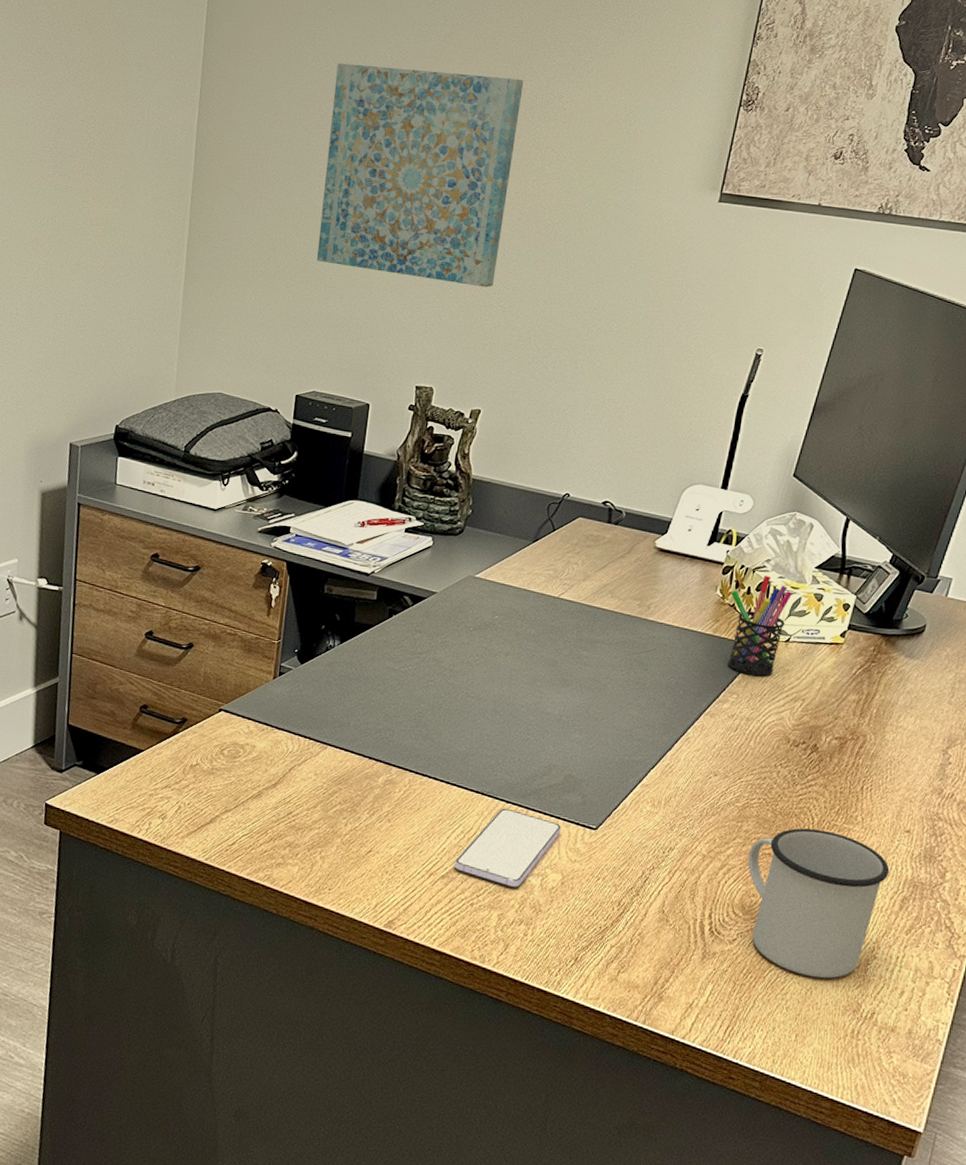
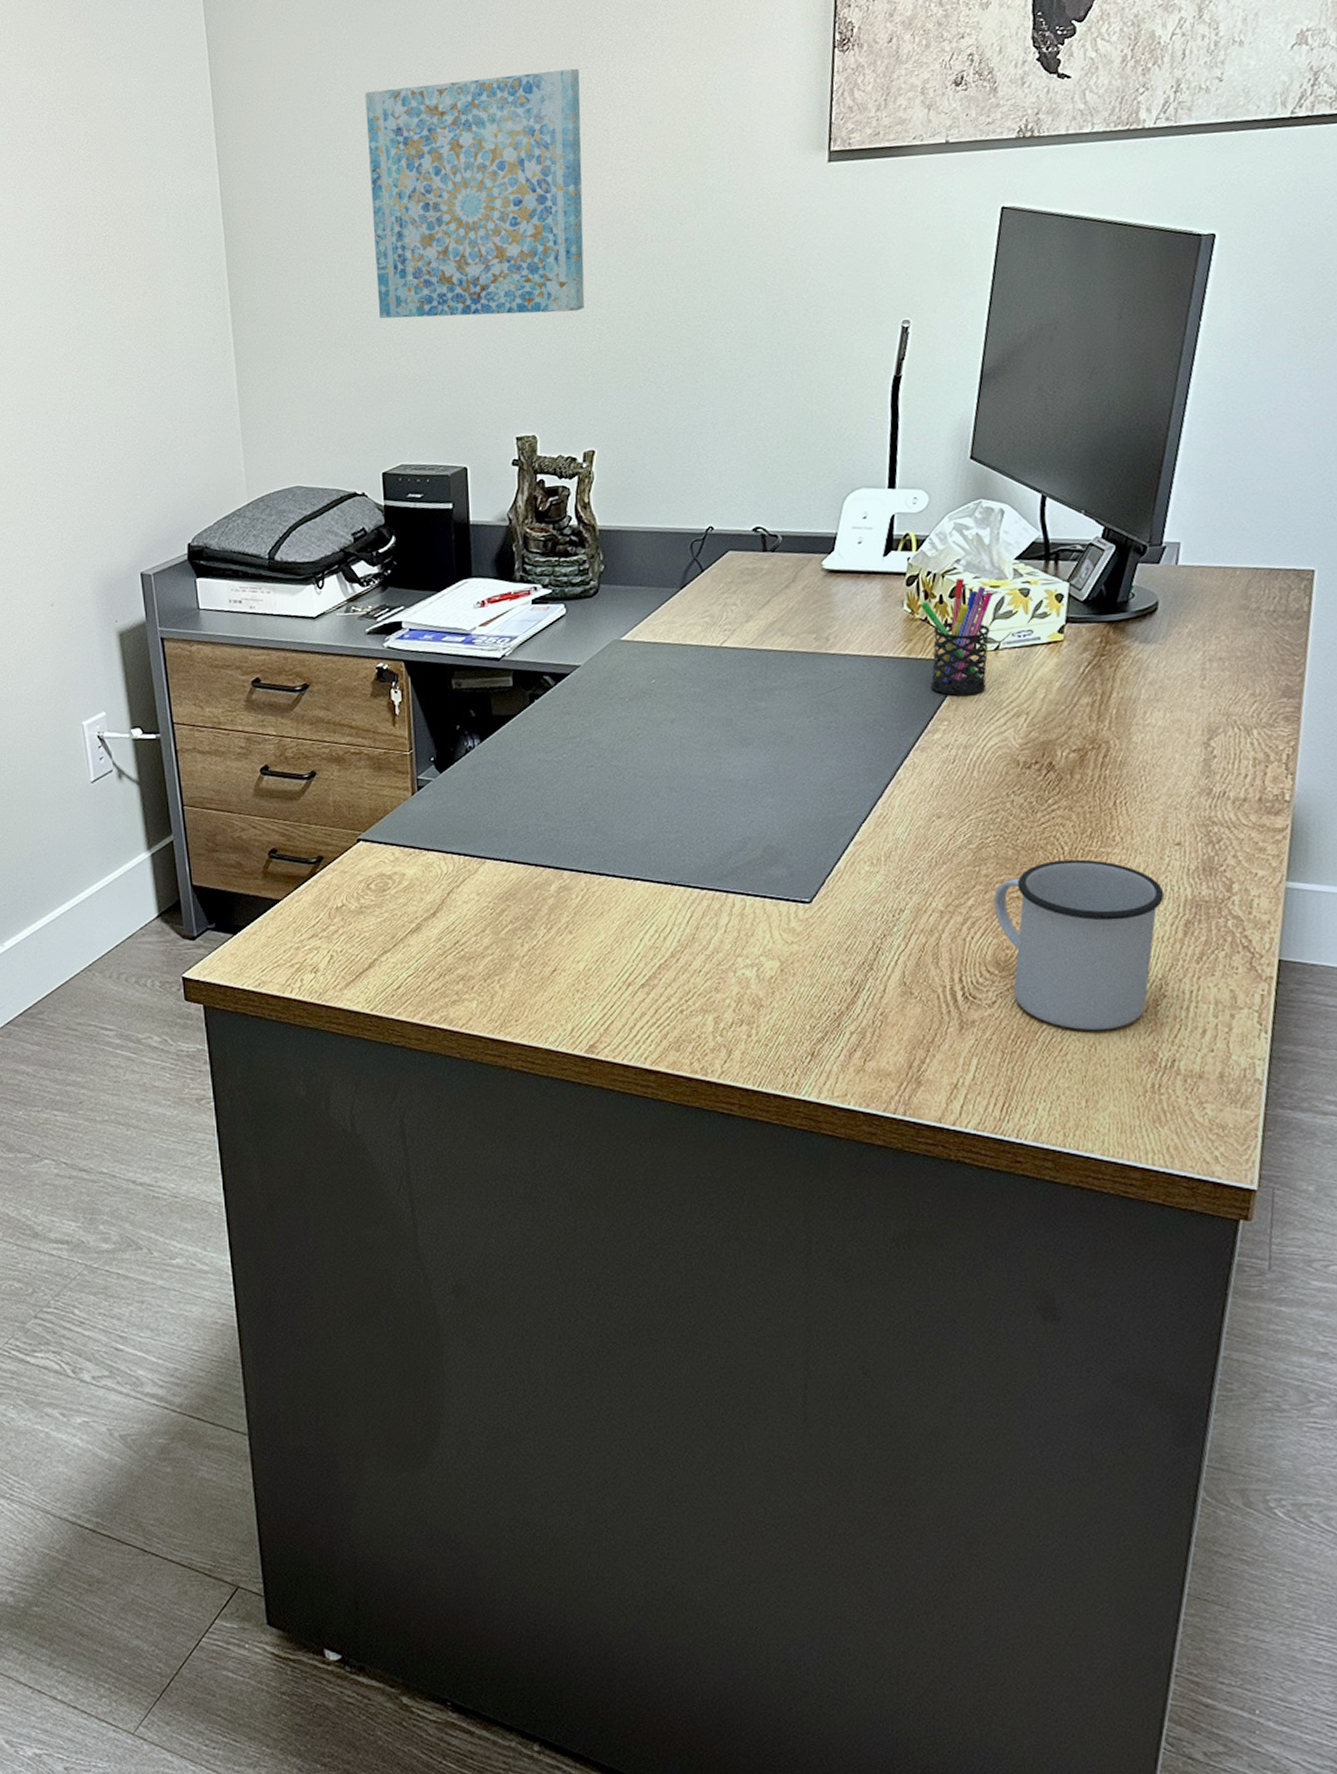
smartphone: present [454,808,561,887] -> none [653,896,770,984]

